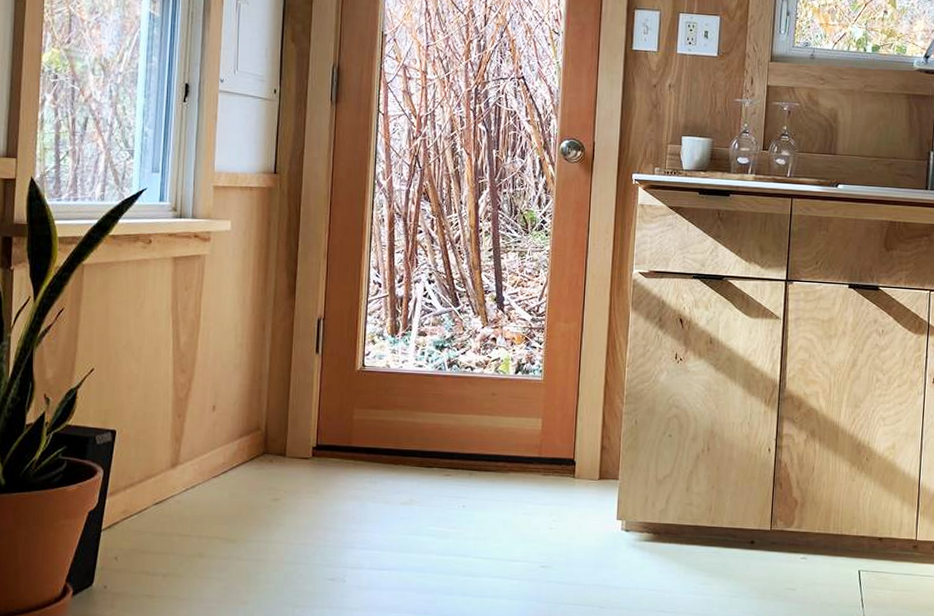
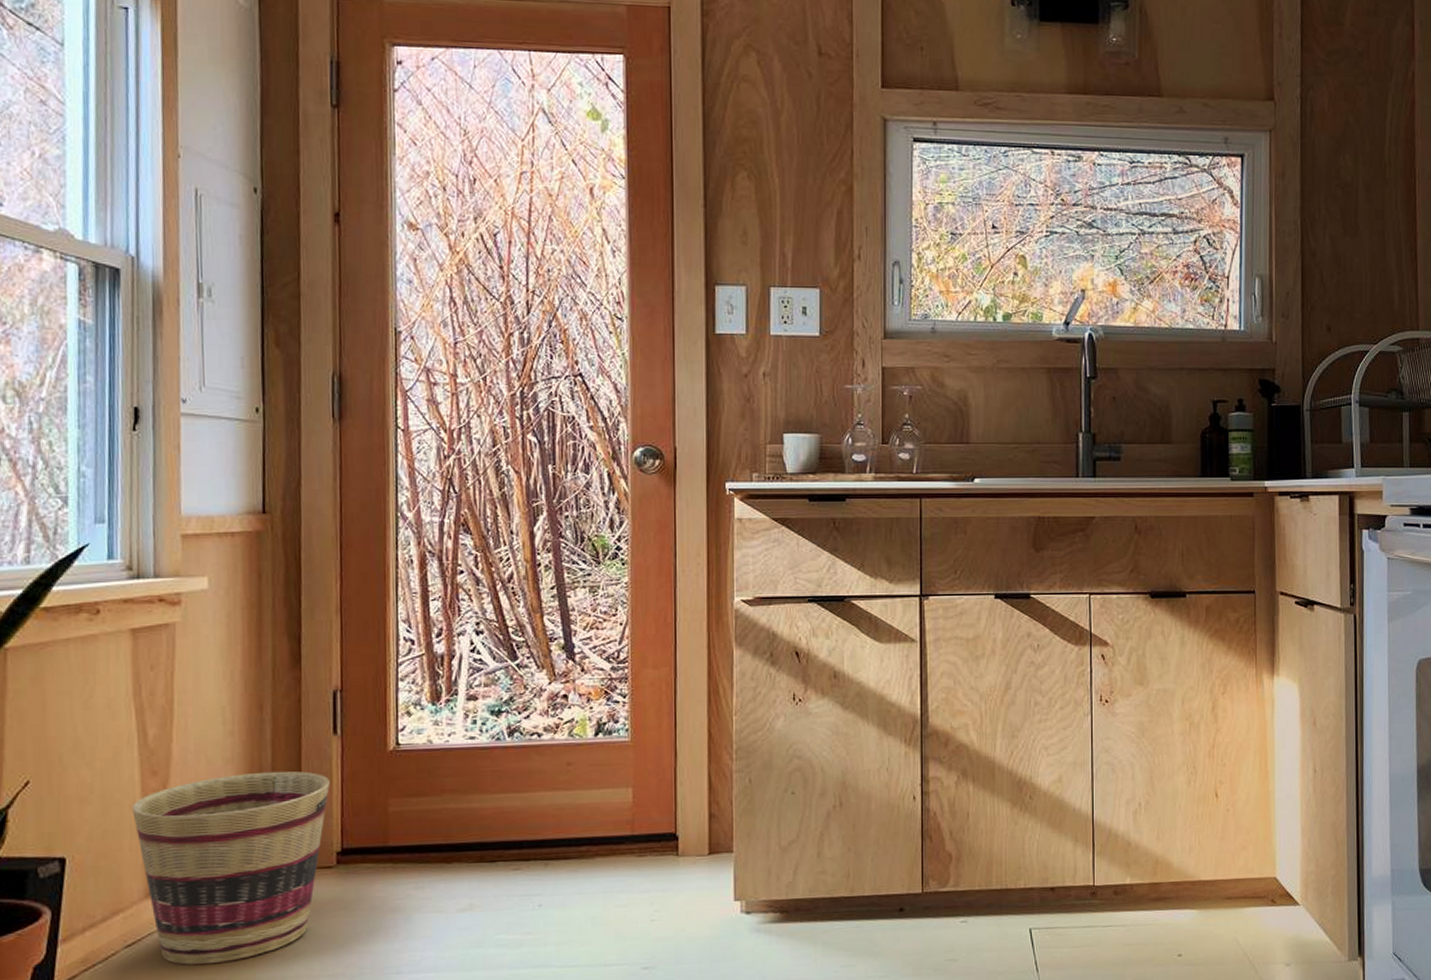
basket: none [166,378,311,525] -> present [132,771,330,966]

